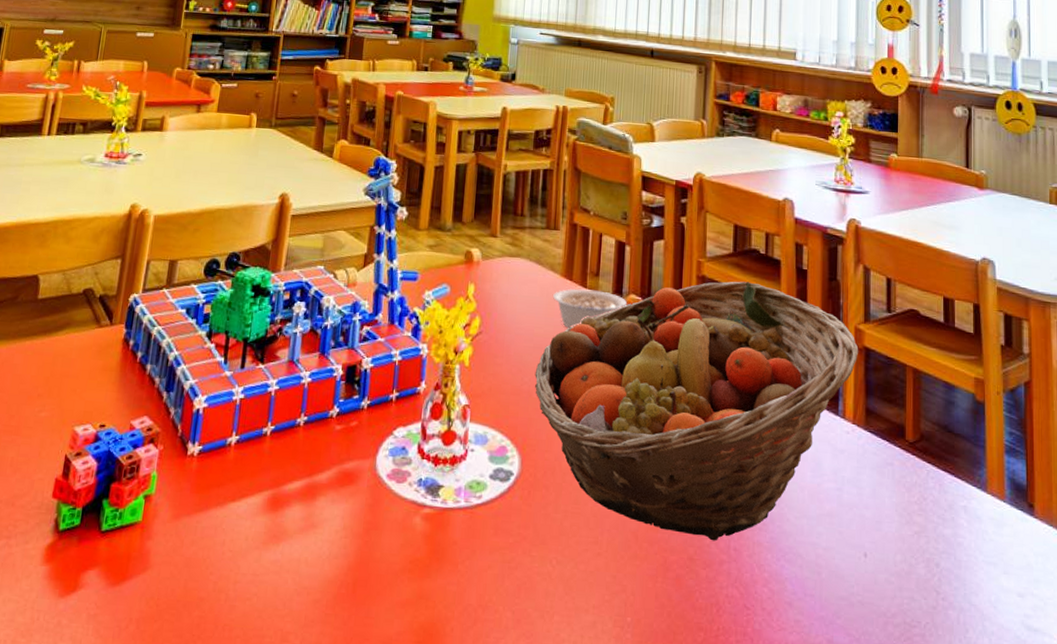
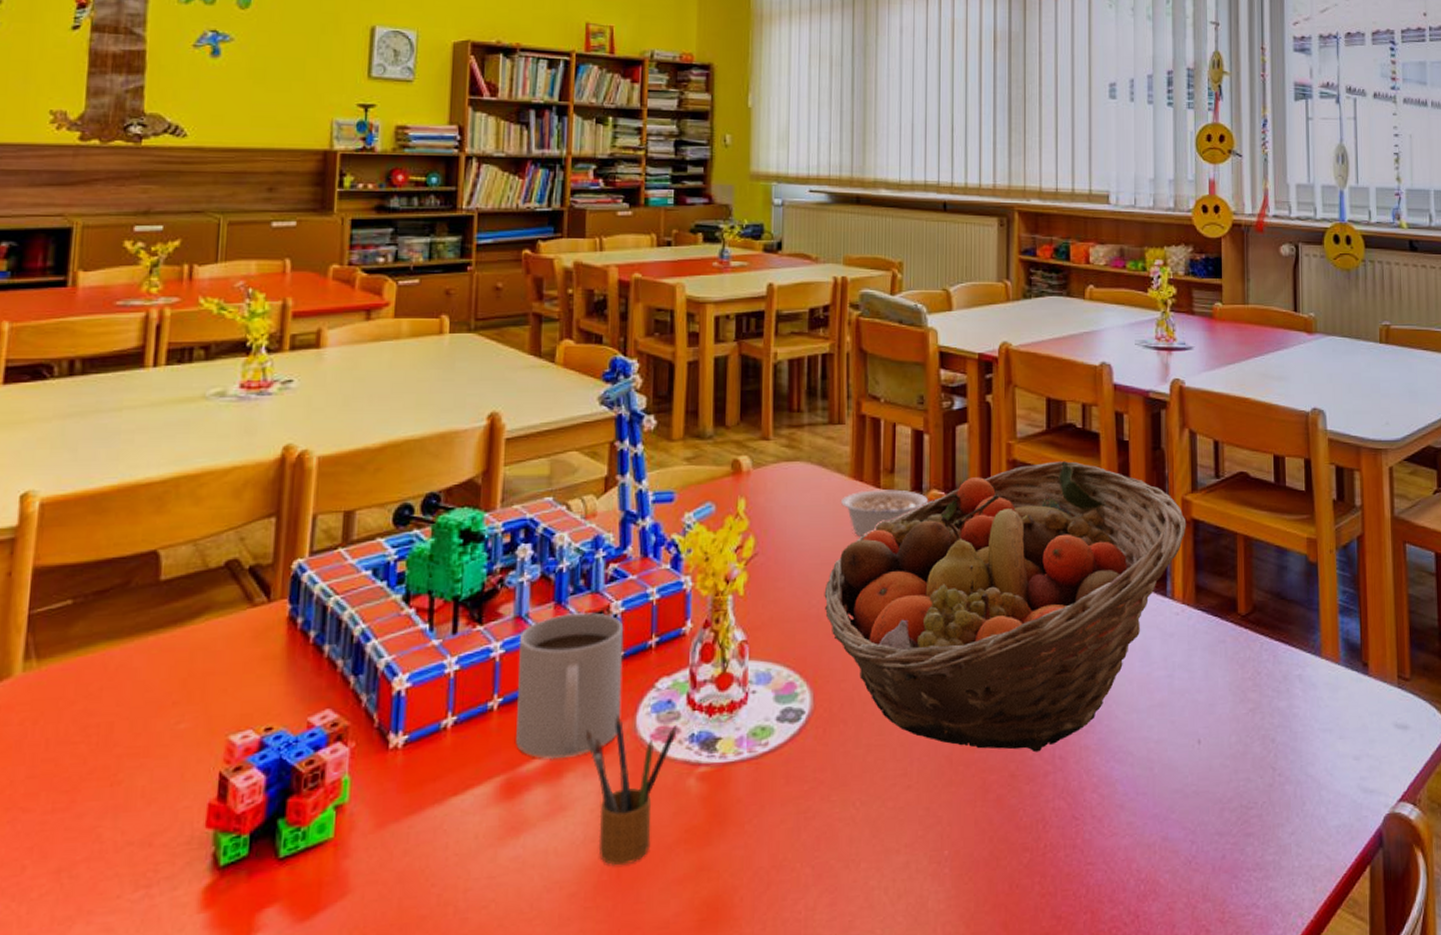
mug: none [282,363,371,484] -> present [516,611,624,760]
pencil box: none [336,453,409,583] -> present [585,714,677,866]

